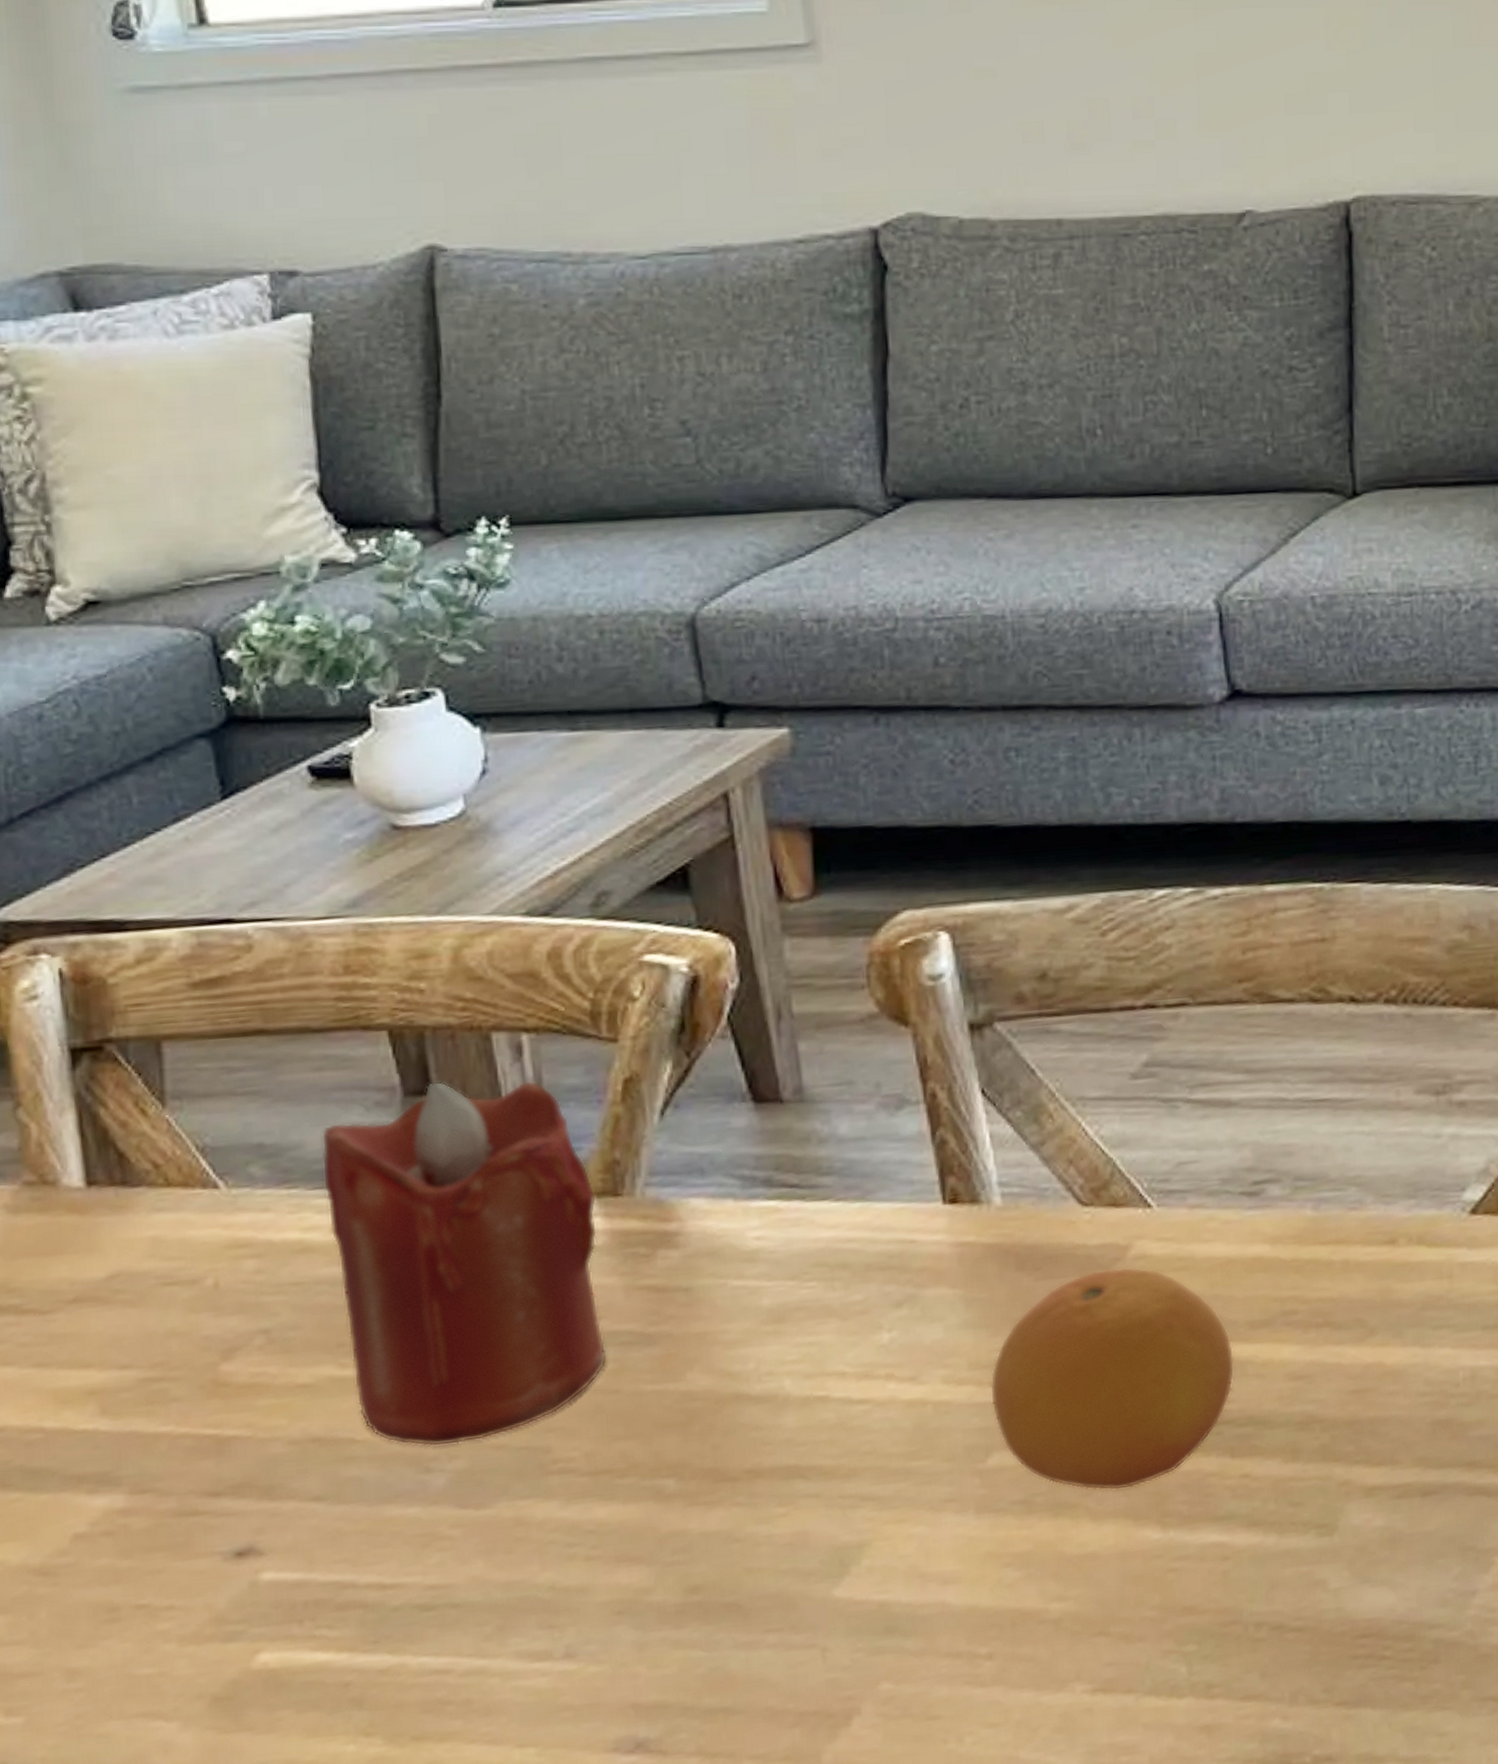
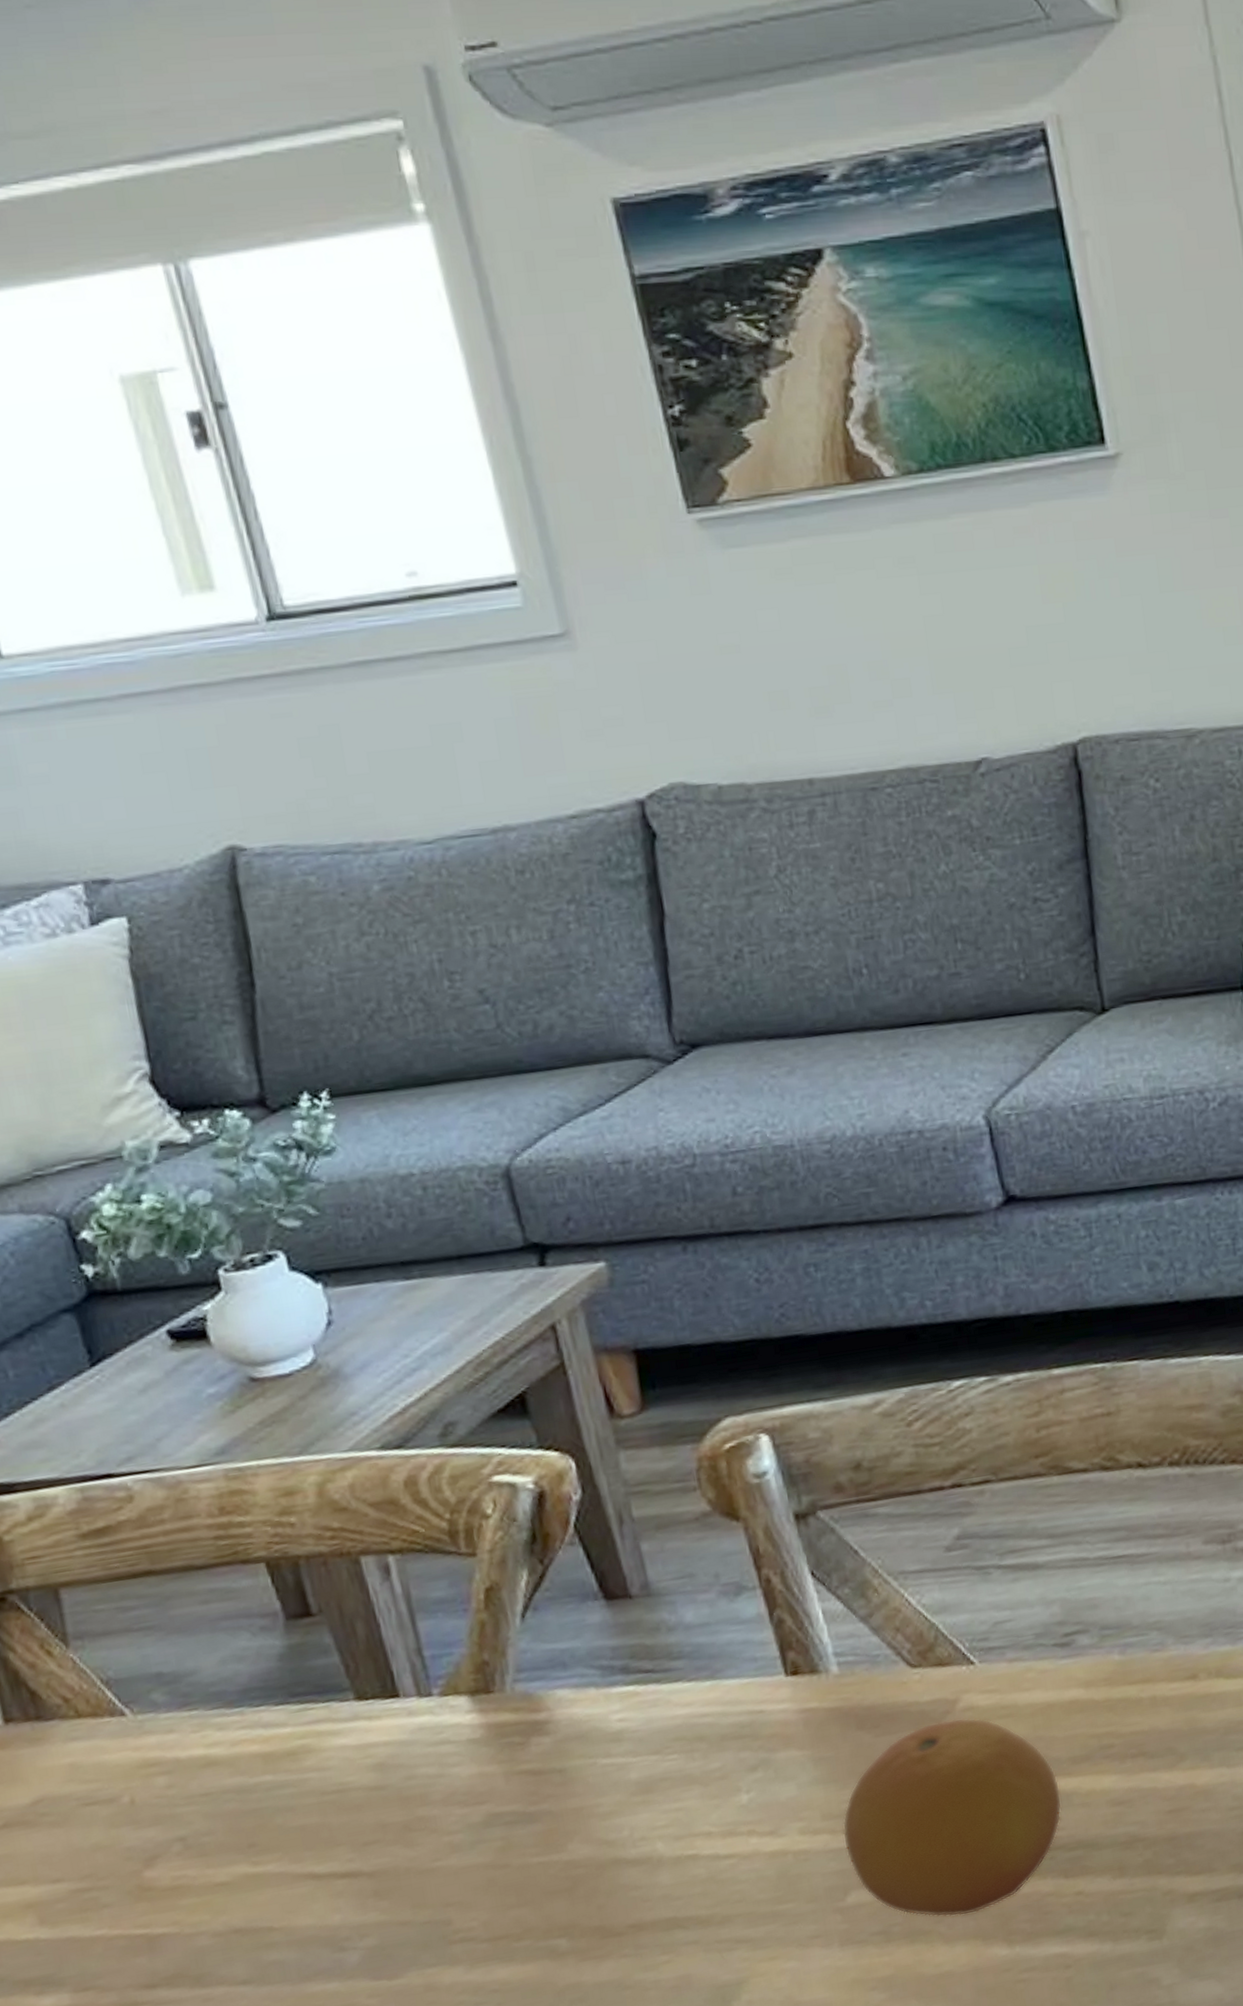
candle: present [321,1081,607,1447] -> none [214,1597,495,1929]

